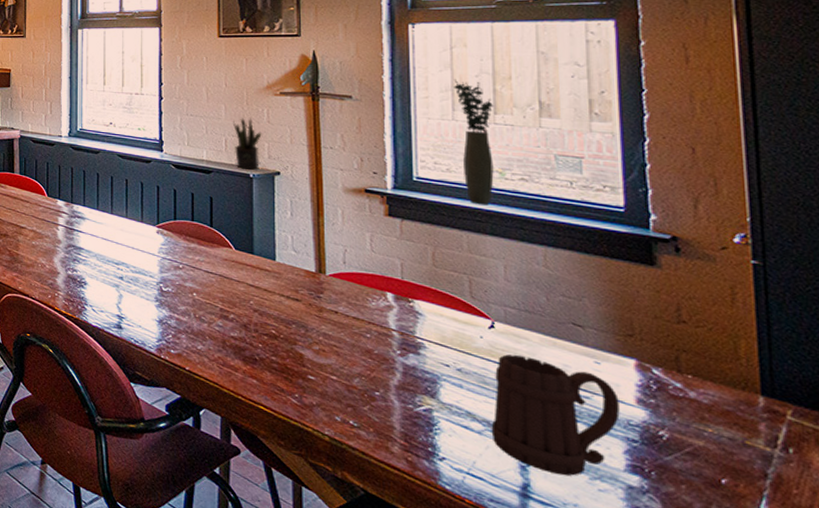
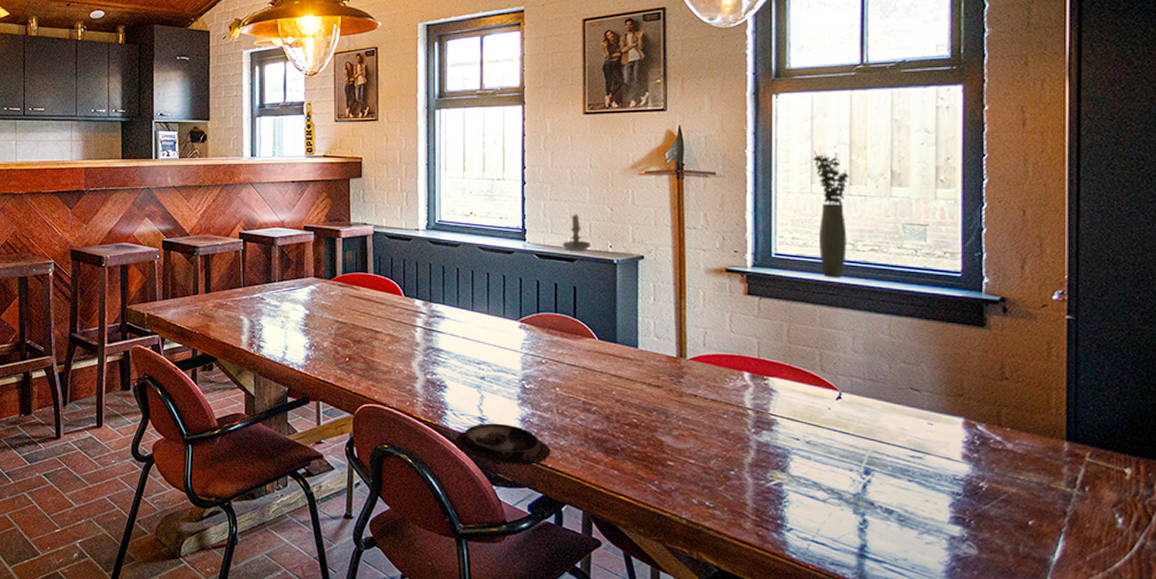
ashtray: none [95,321,188,366] -> present [456,423,550,466]
candle: none [198,128,227,164] -> present [562,213,591,251]
potted plant: present [233,118,262,170] -> none [598,201,626,255]
beer mug: present [491,354,620,476] -> none [834,422,947,533]

